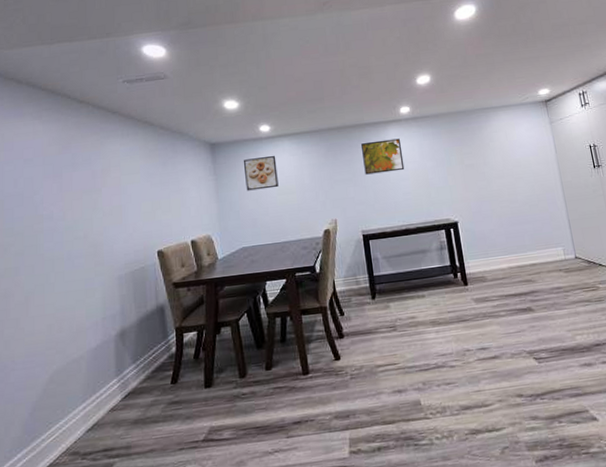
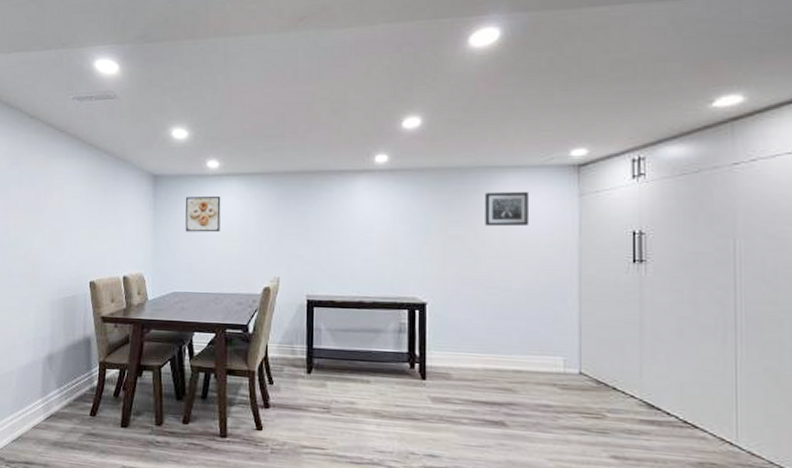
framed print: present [361,138,405,175] -> none [320,193,370,232]
wall art: none [486,125,520,154] -> present [485,192,528,227]

